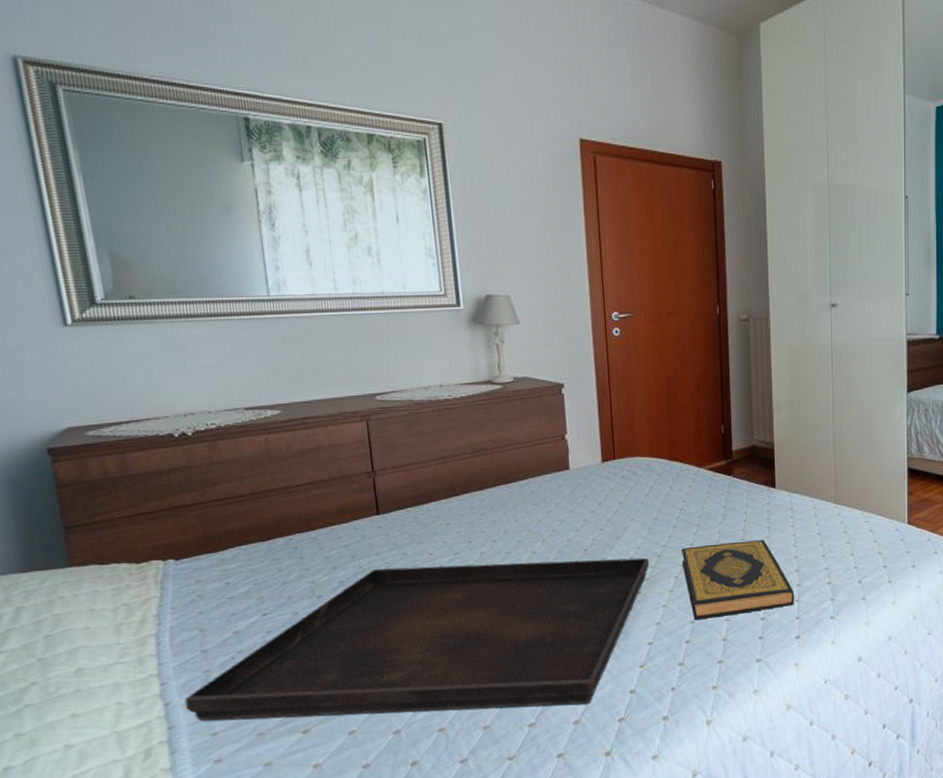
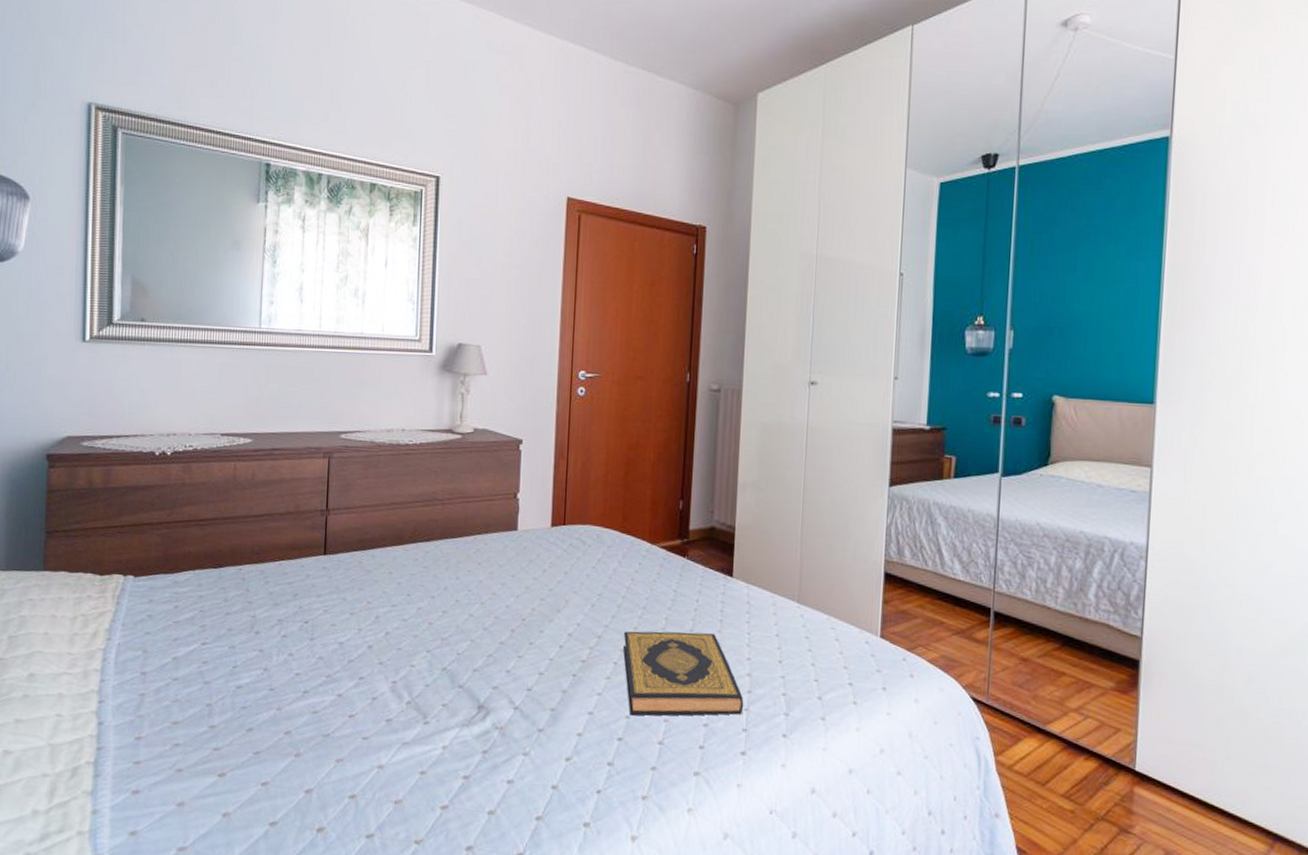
serving tray: present [184,557,650,721] -> none [117,611,589,793]

